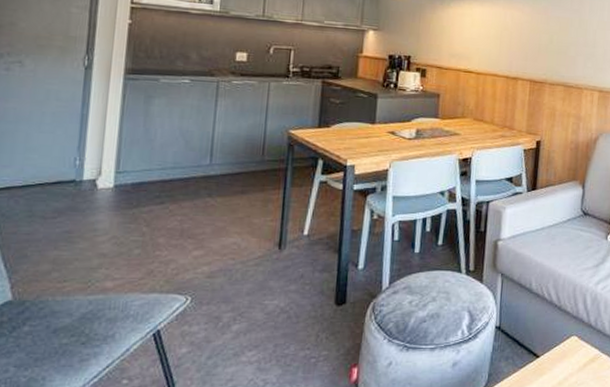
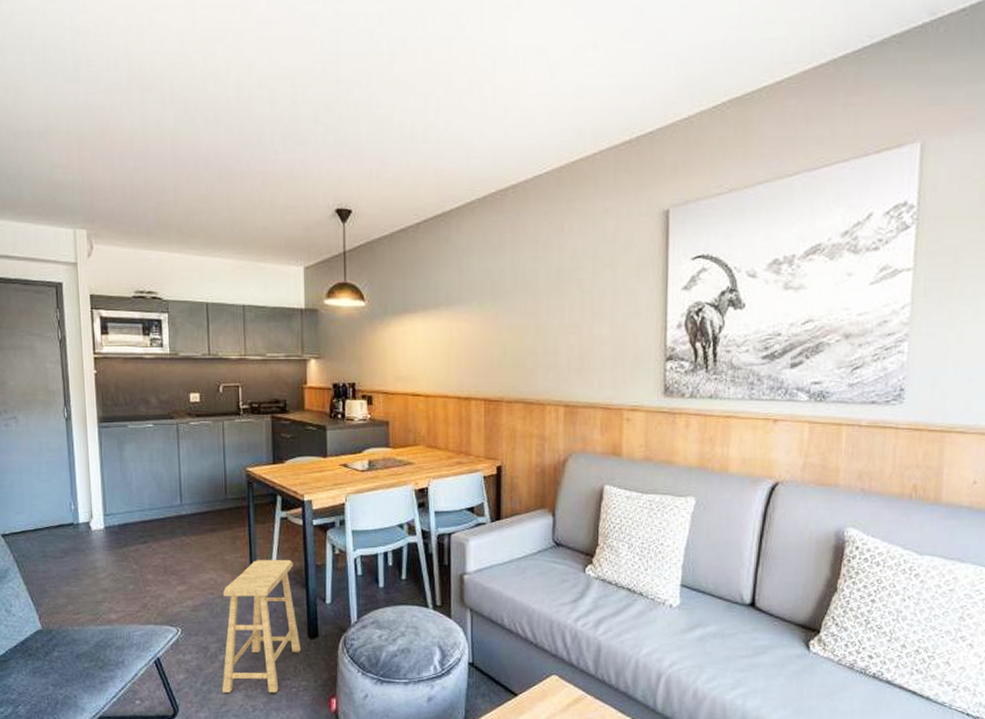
footstool: none [231,223,328,366] -> present [222,559,302,693]

